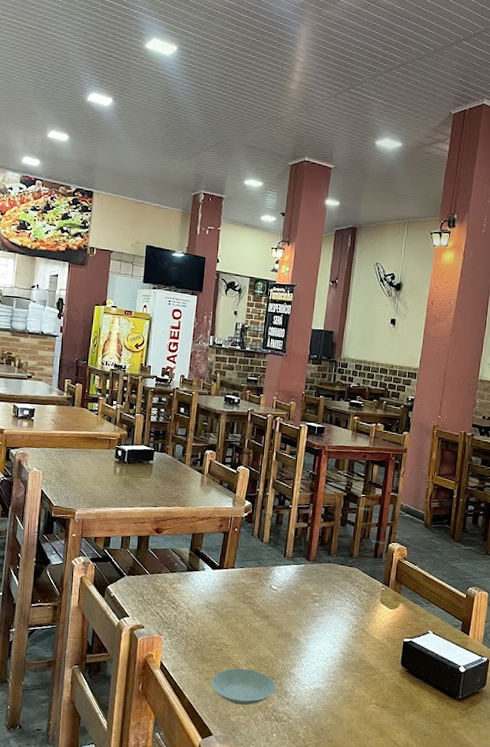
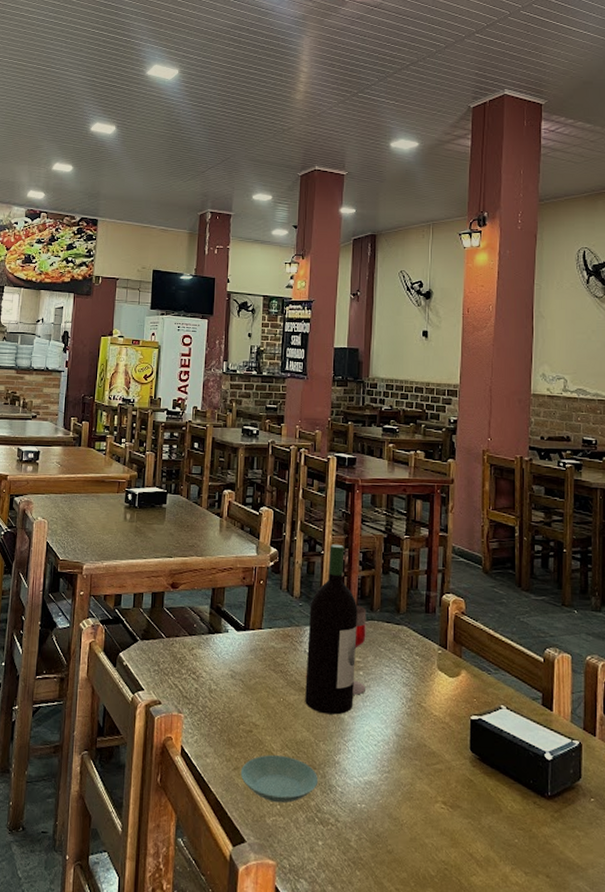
wine bottle: none [268,499,325,638] -> present [305,544,366,715]

